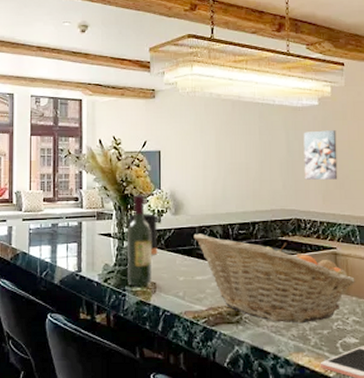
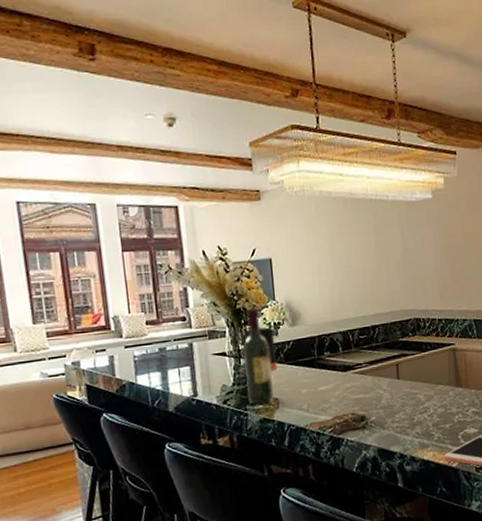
fruit basket: present [194,234,356,322] -> none [313,343,474,423]
wall art: present [303,129,338,180] -> none [418,223,454,278]

